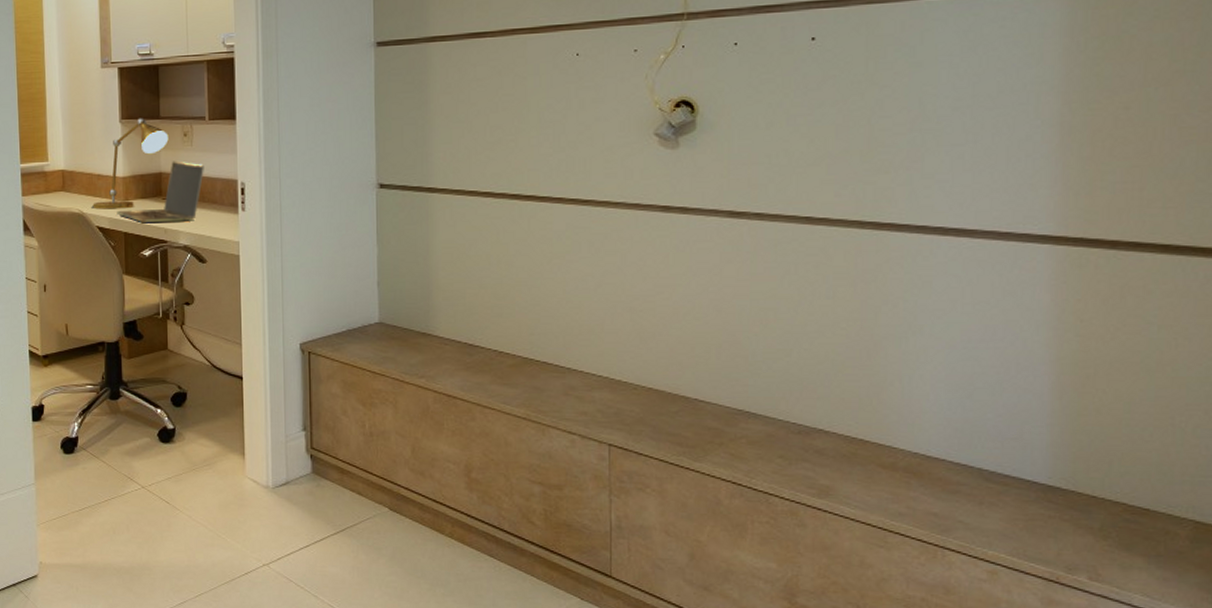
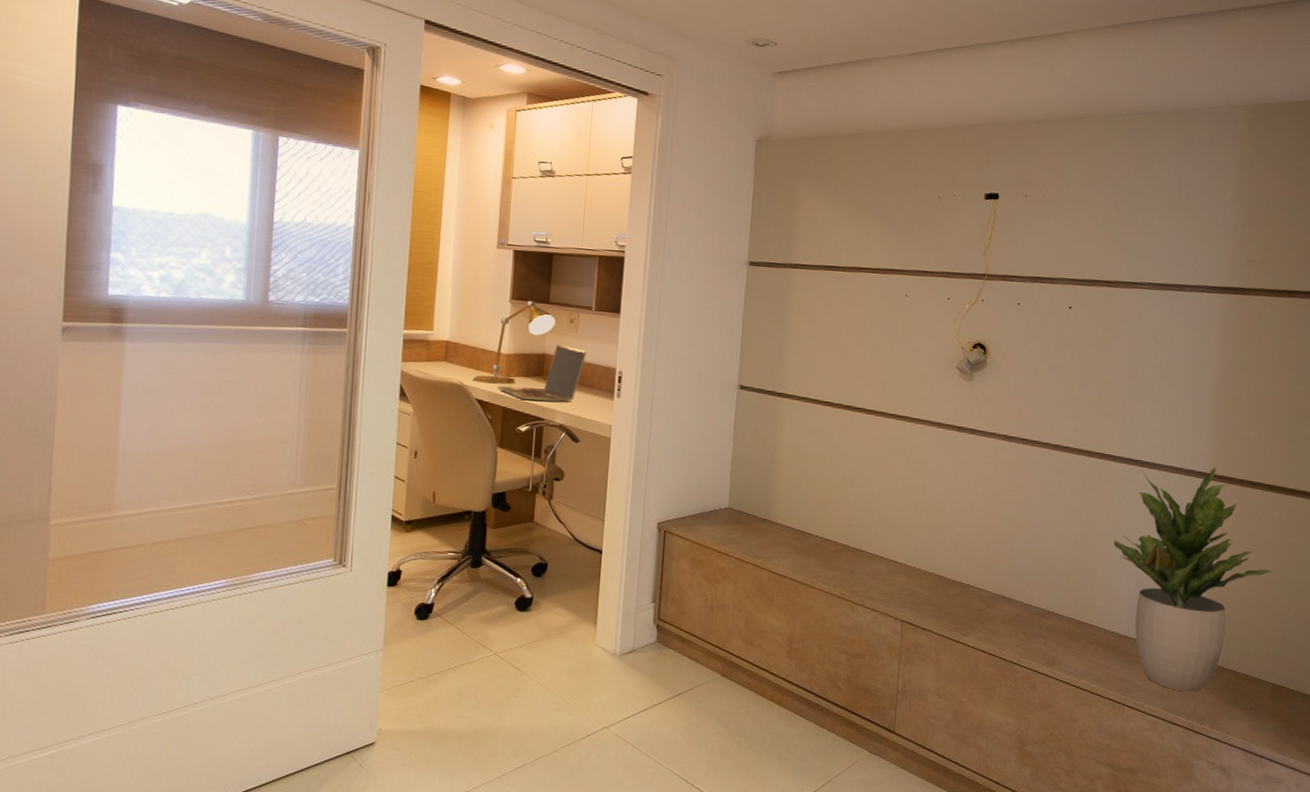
potted plant: none [908,226,1183,532] -> present [1113,467,1274,692]

